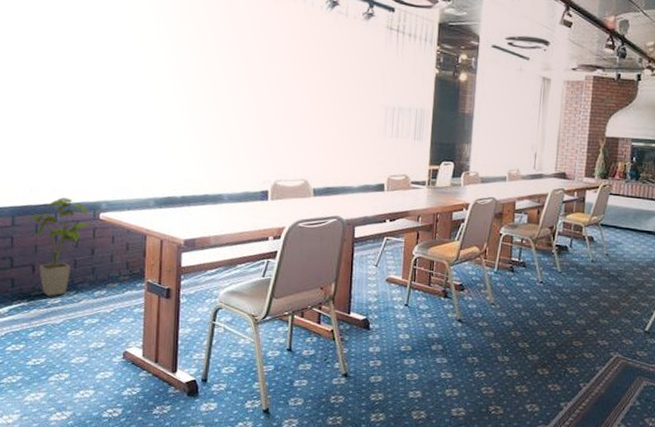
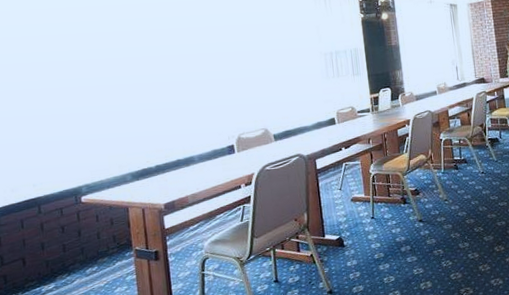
house plant: present [28,197,93,296] -> none [13,189,76,284]

